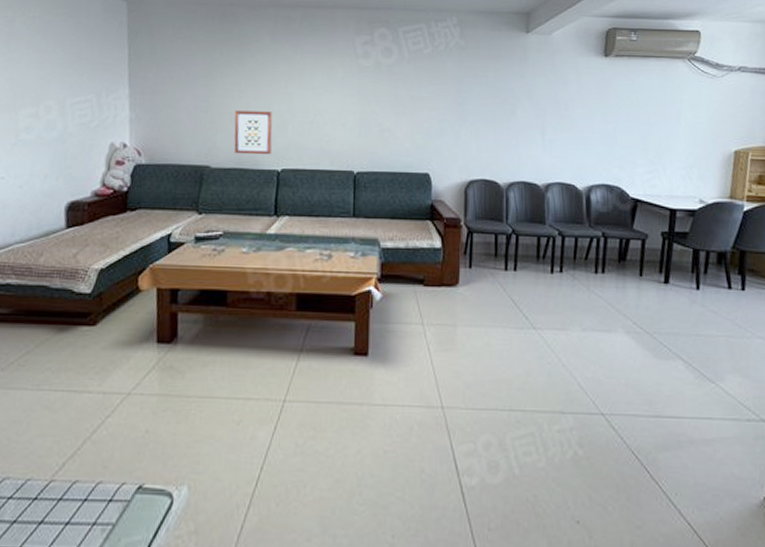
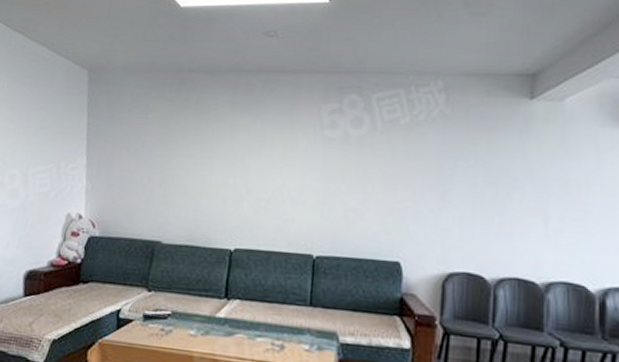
wall art: present [234,110,273,155] -> none [186,184,228,233]

